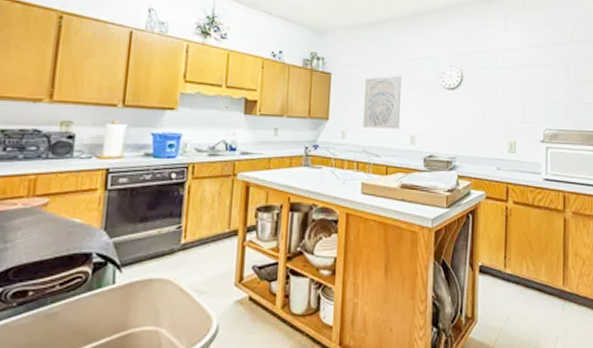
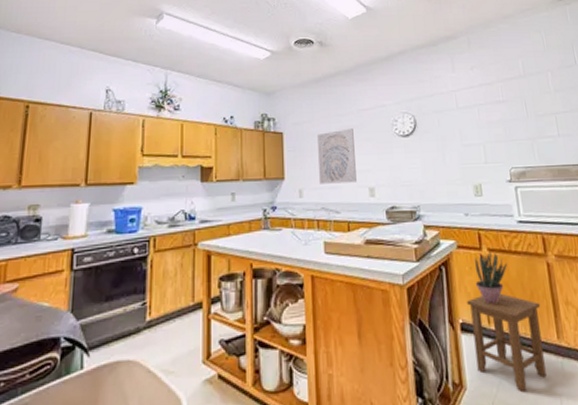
stool: none [488,242,553,327] -> present [467,293,546,392]
potted plant: none [497,203,528,251] -> present [474,251,507,305]

